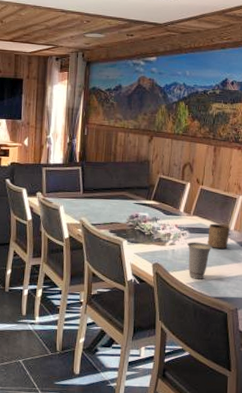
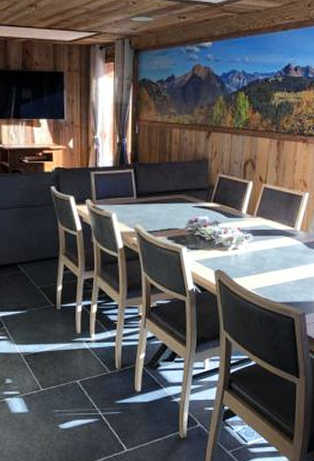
cup: present [186,242,213,279] -> none [250,245,278,284]
cup: present [207,223,230,250] -> none [272,224,296,252]

